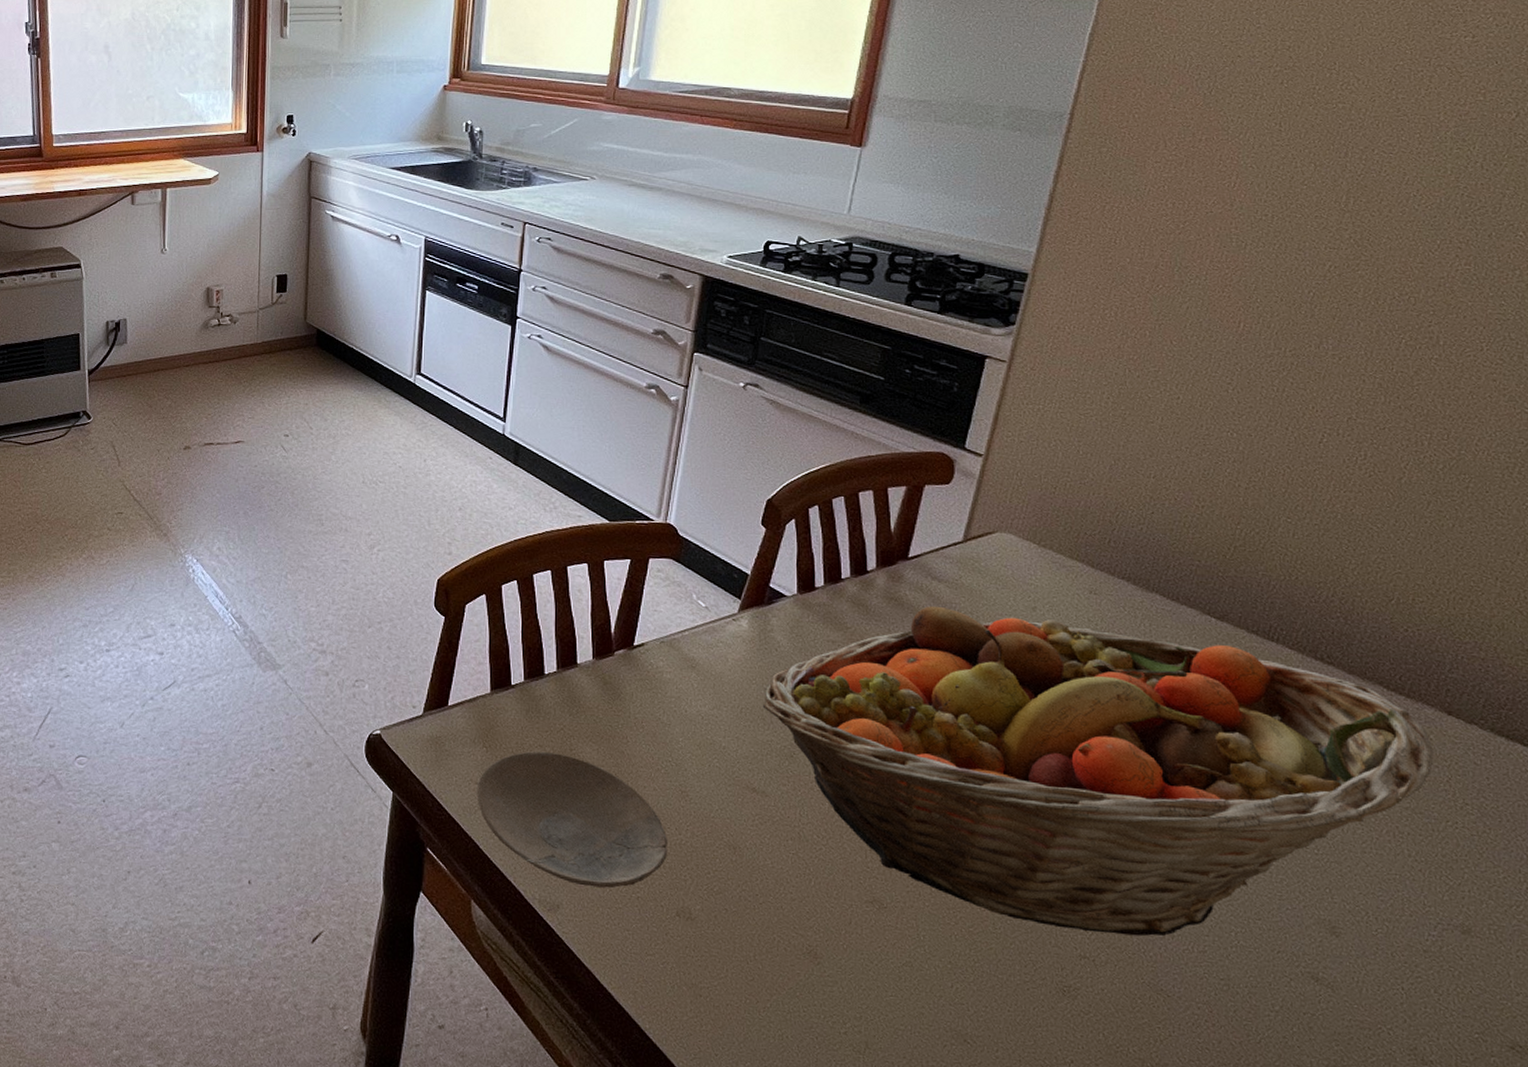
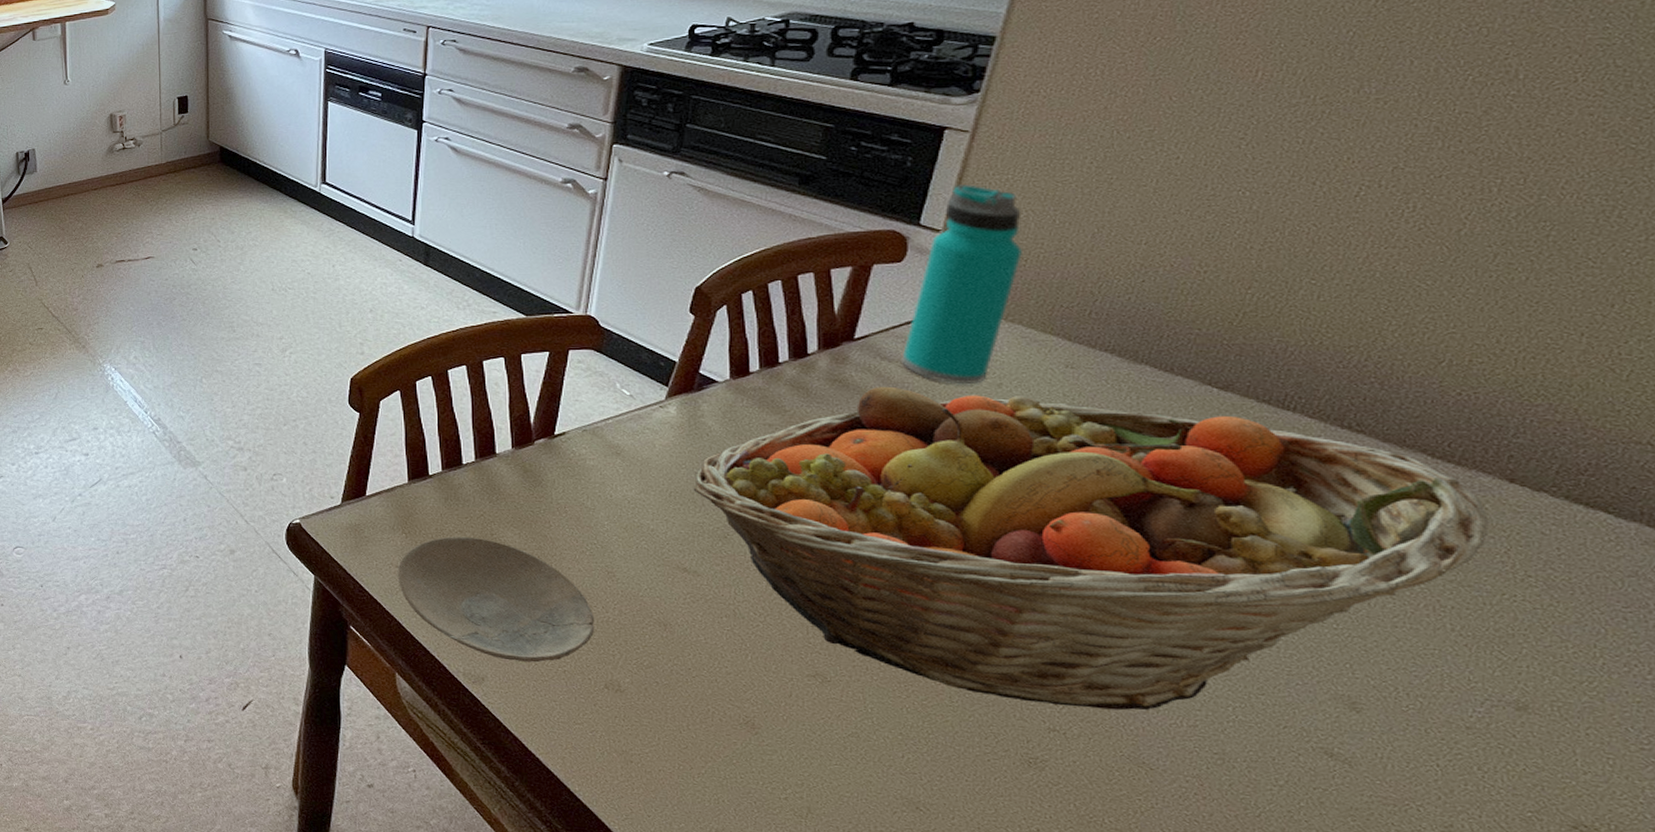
water bottle: none [950,411,1052,607] -> present [901,183,1022,385]

